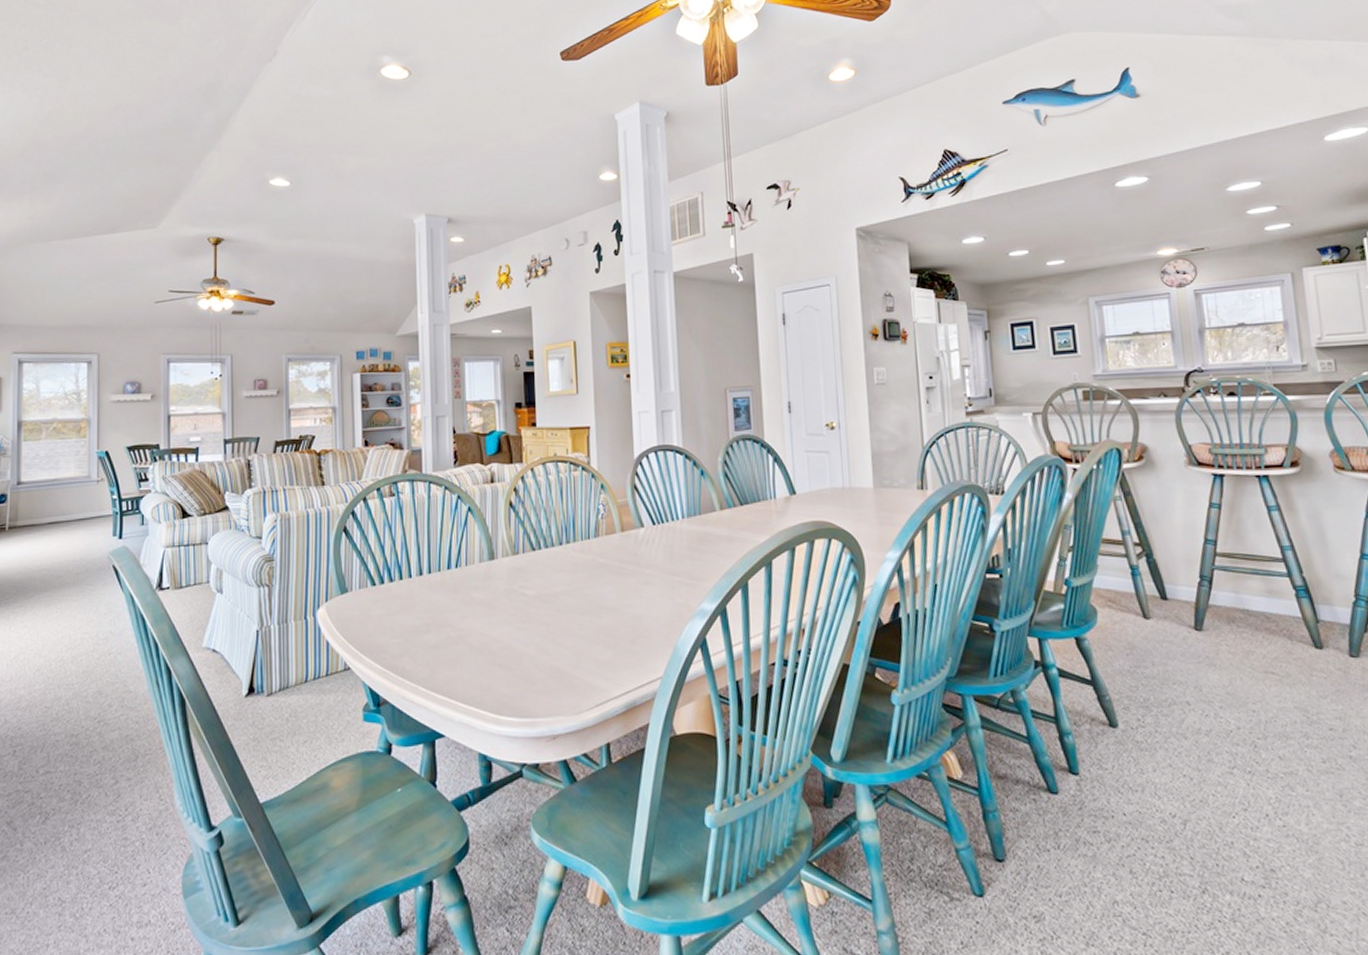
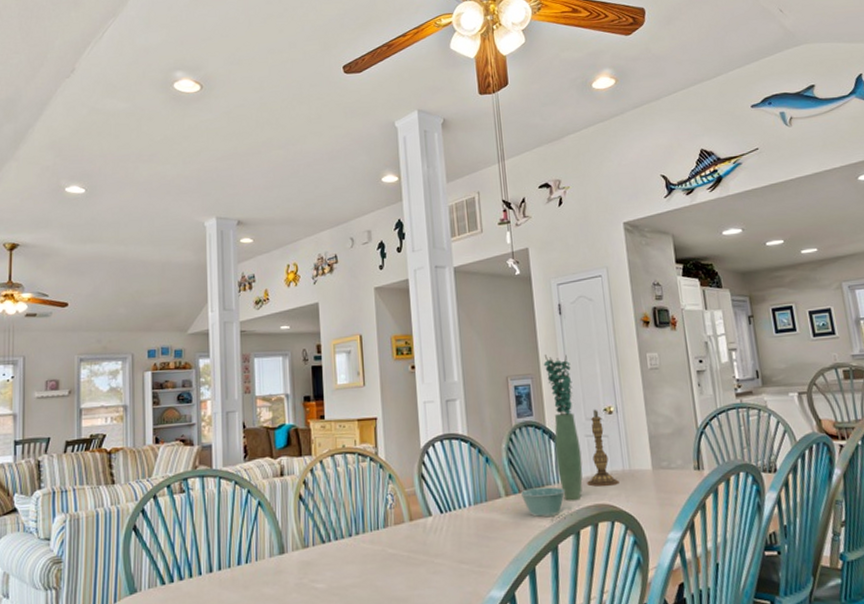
bowl: none [735,502,782,533] -> present [520,487,566,518]
vase: none [764,367,801,517] -> present [543,355,583,502]
candlestick: none [805,424,838,504] -> present [587,409,619,487]

